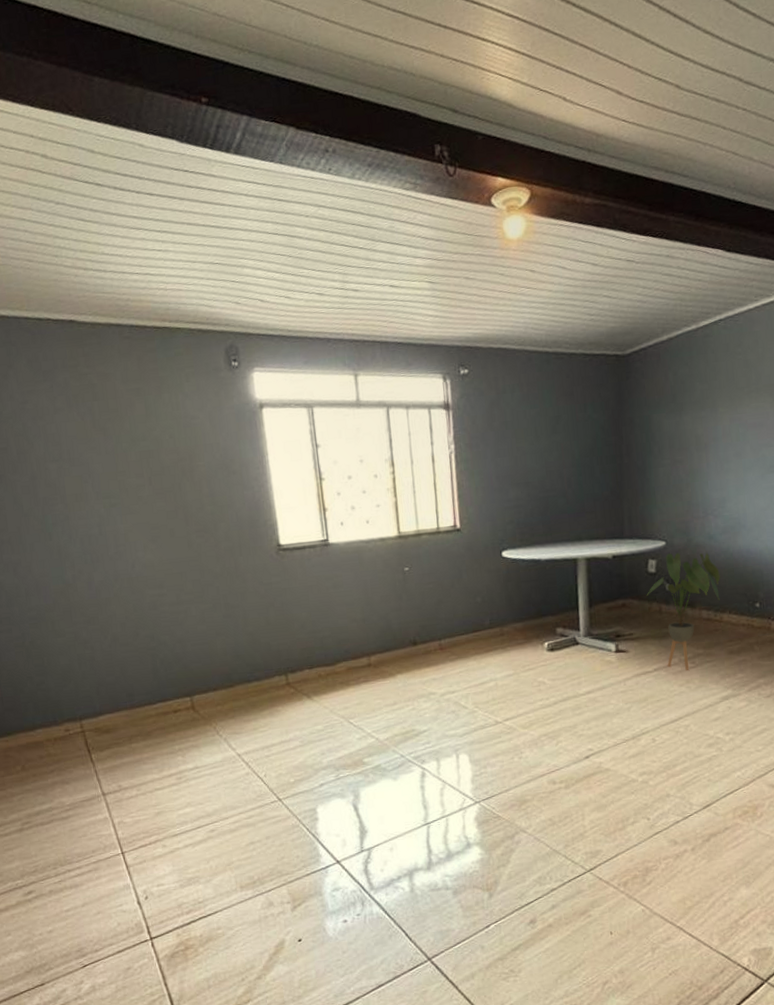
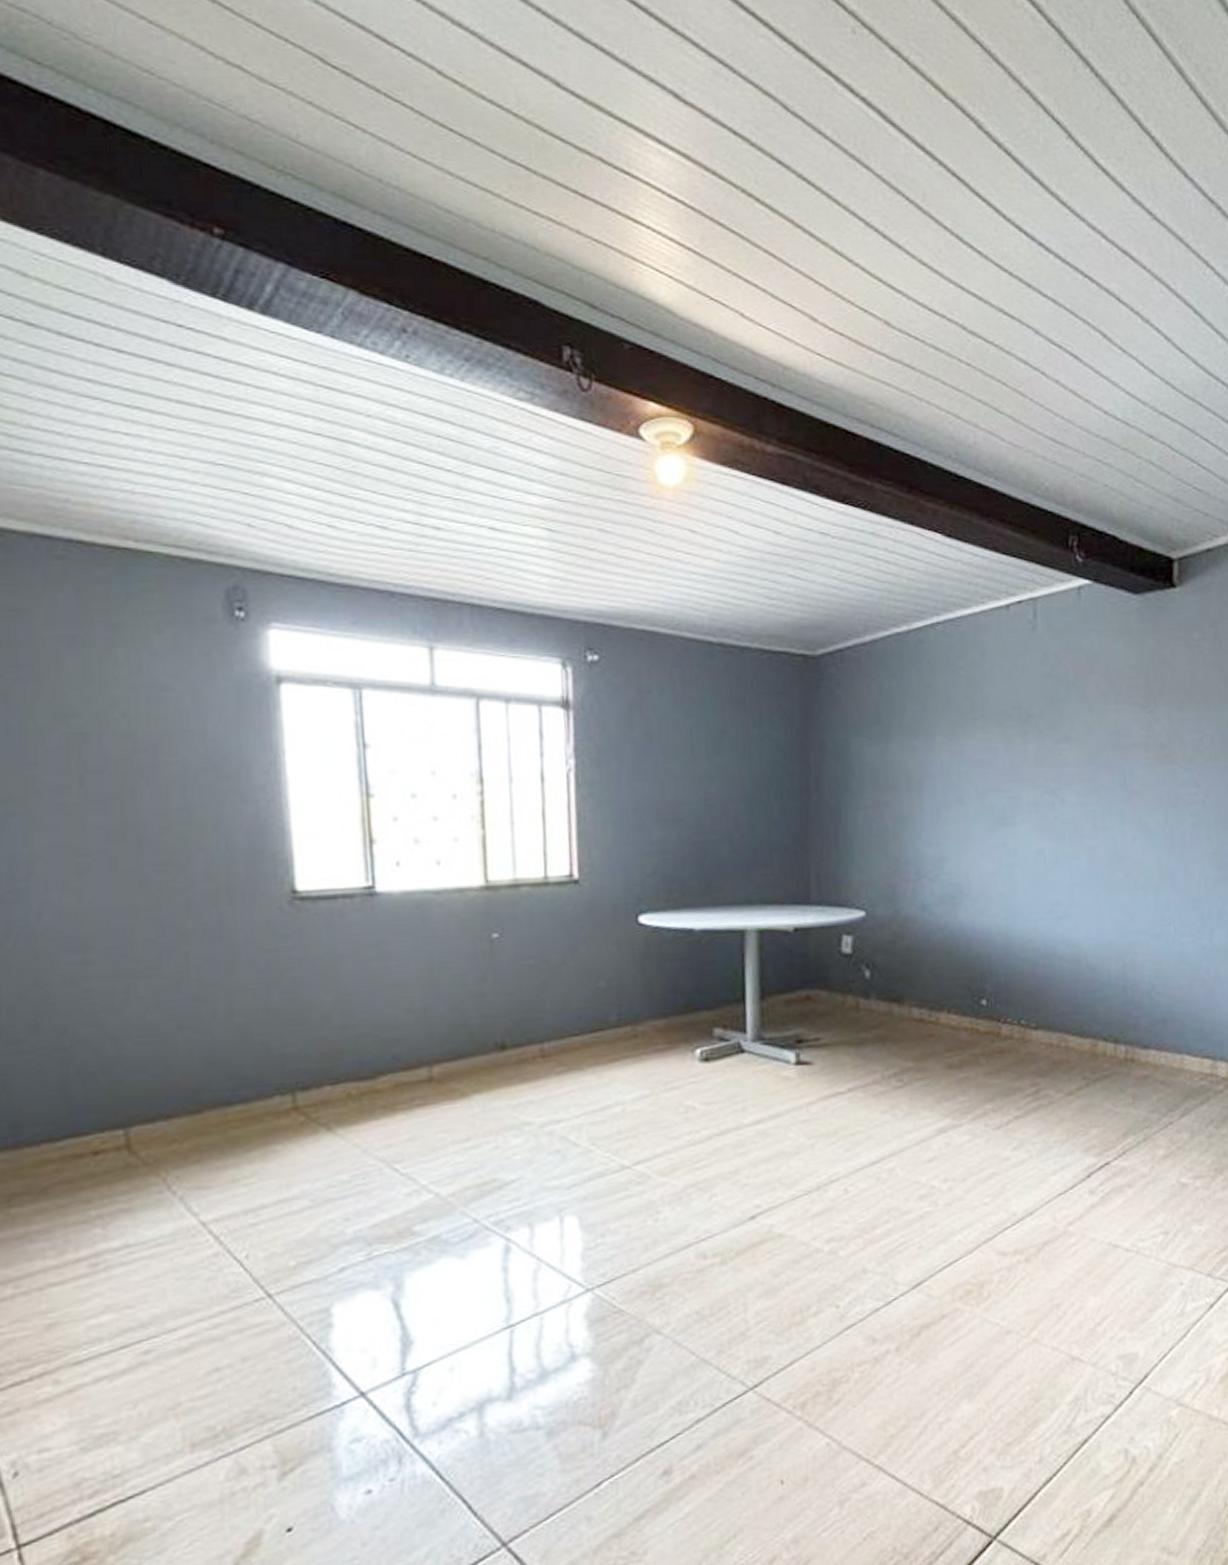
house plant: present [646,552,720,670] -> none [838,927,936,1091]

